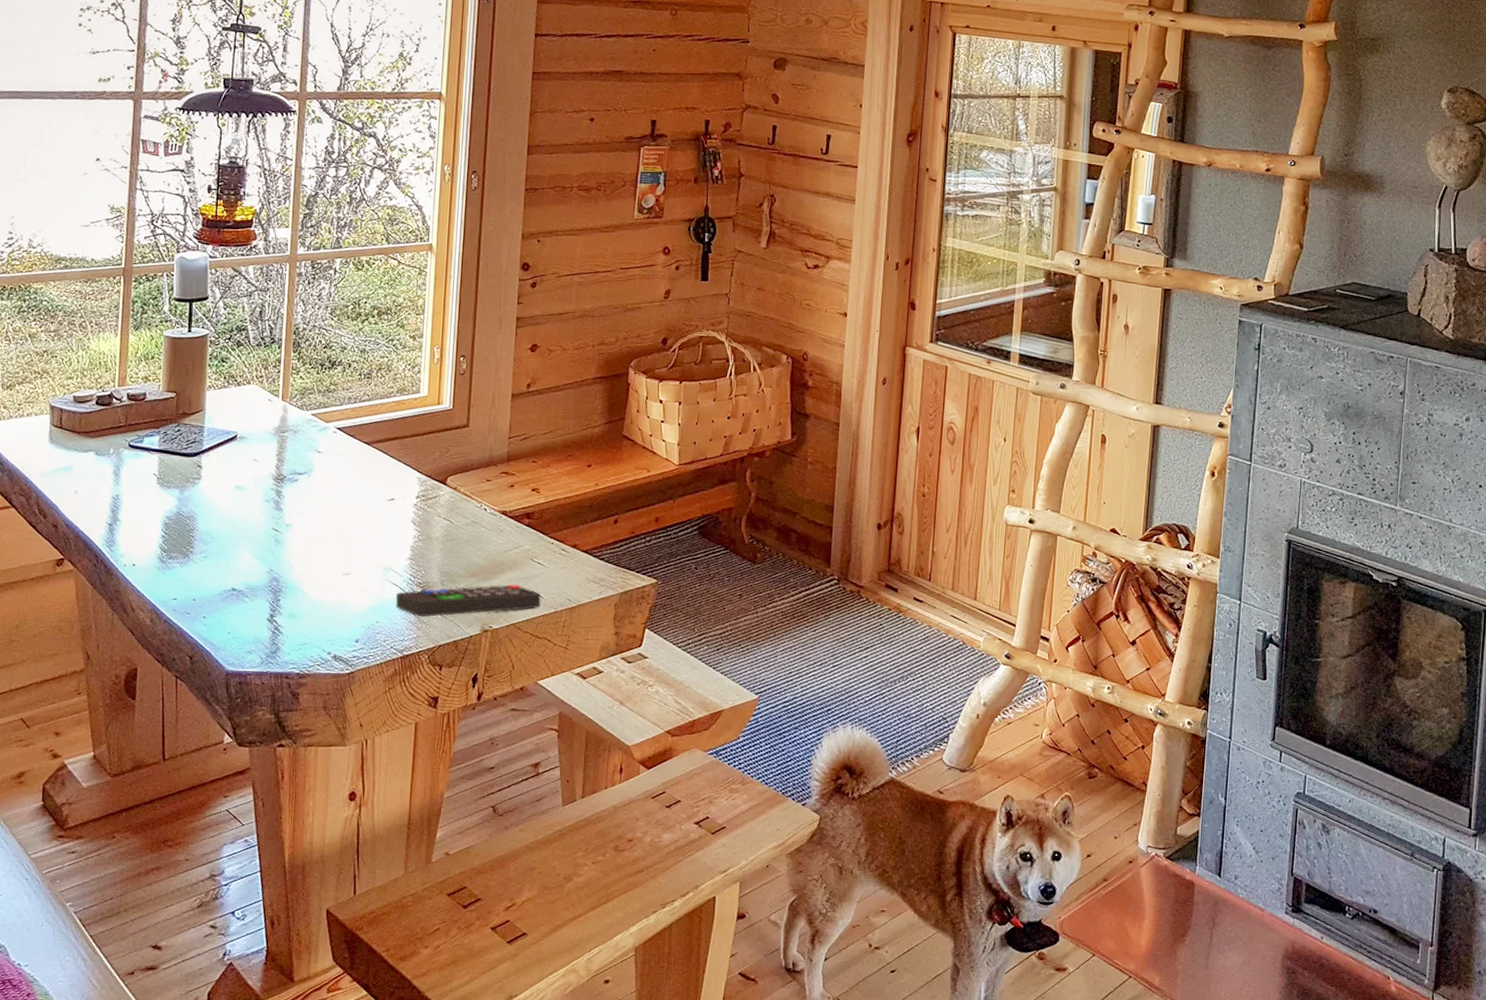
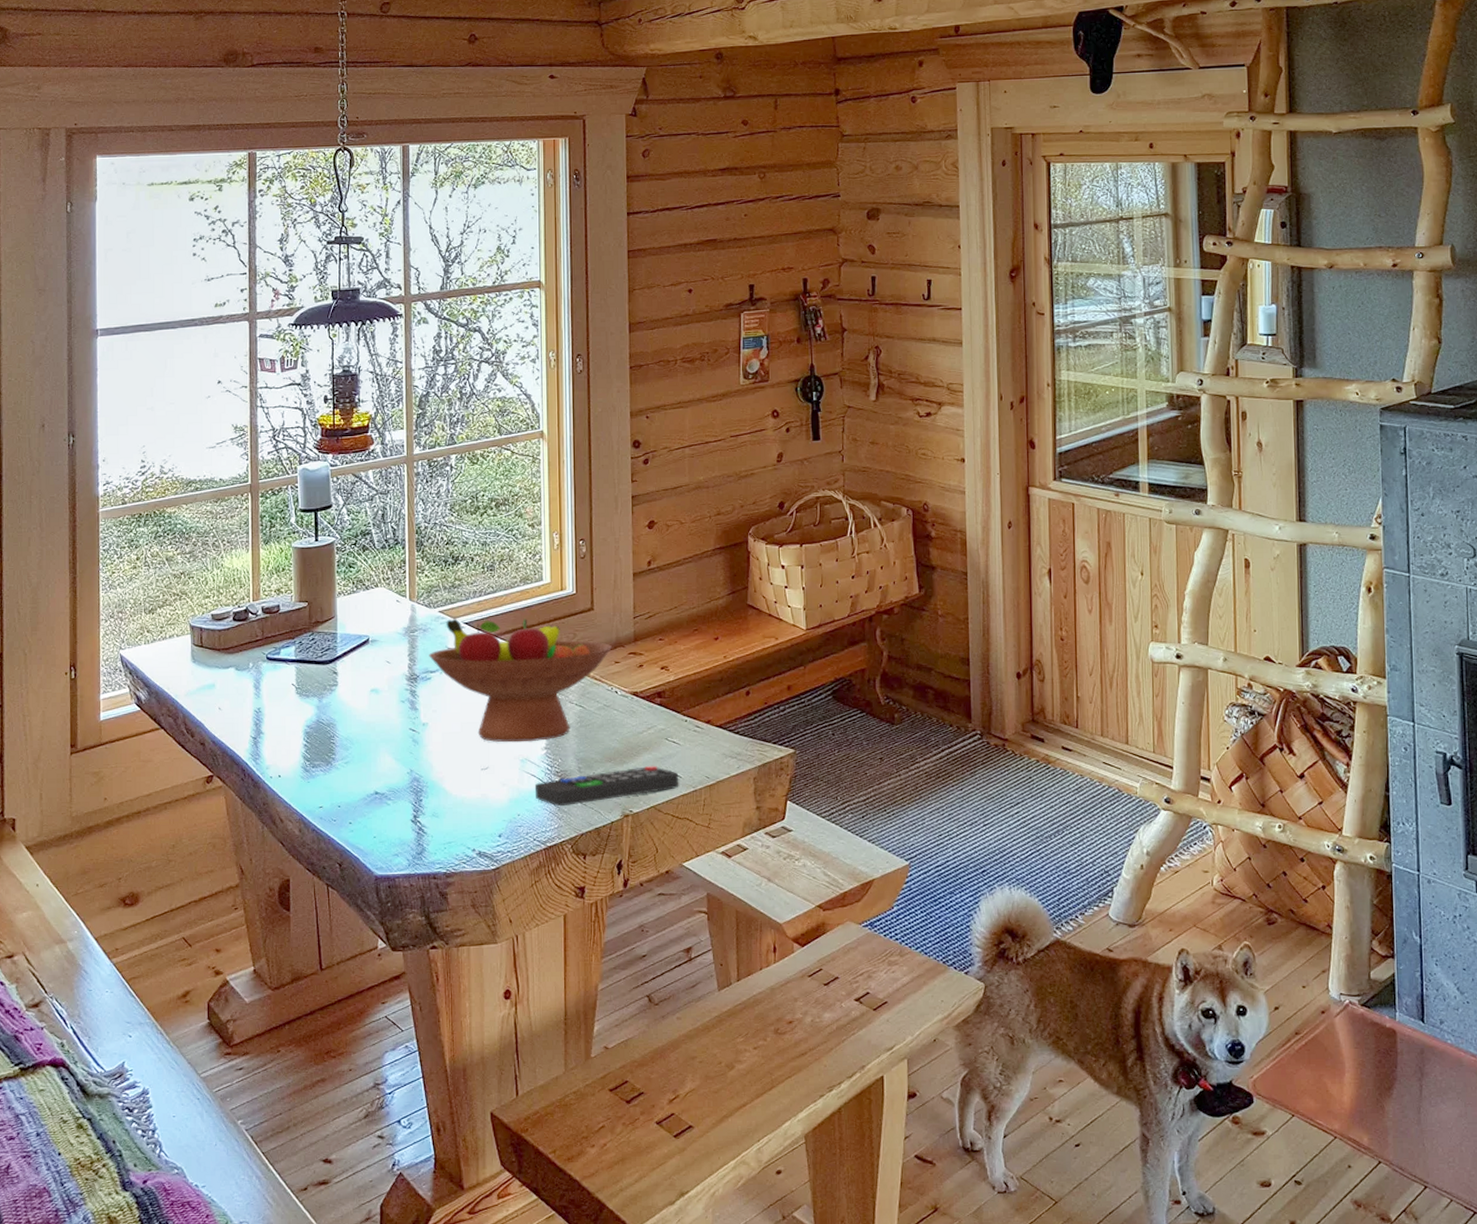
fruit bowl: none [298,422,484,552] -> present [429,618,612,743]

